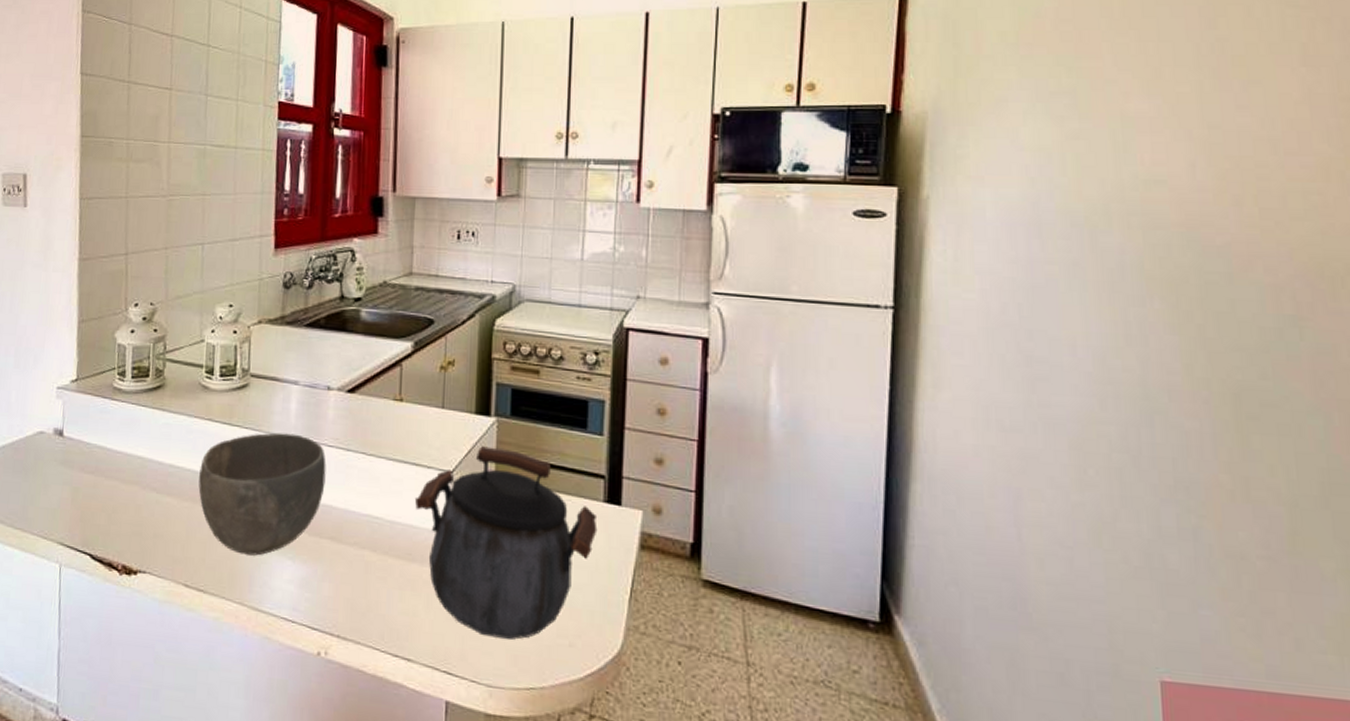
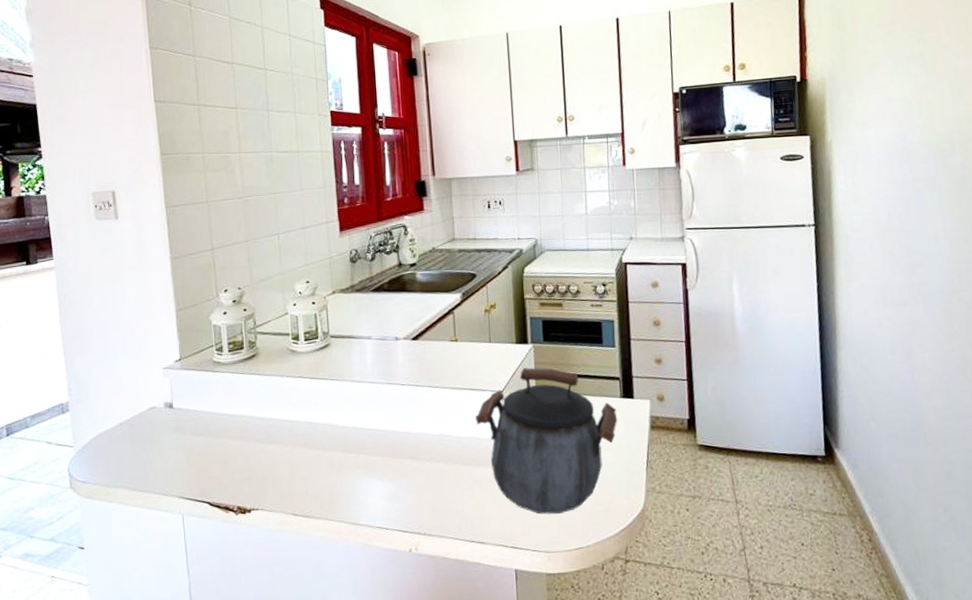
bowl: present [198,432,326,556] -> none [296,379,402,482]

